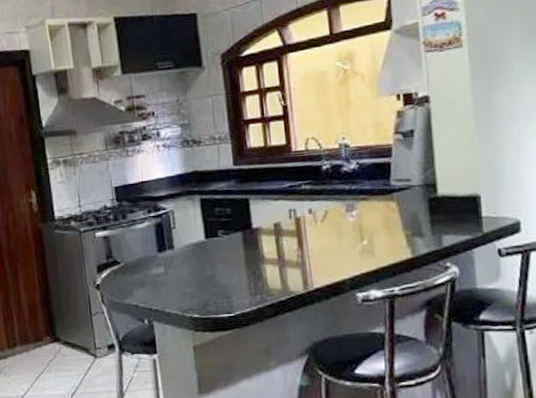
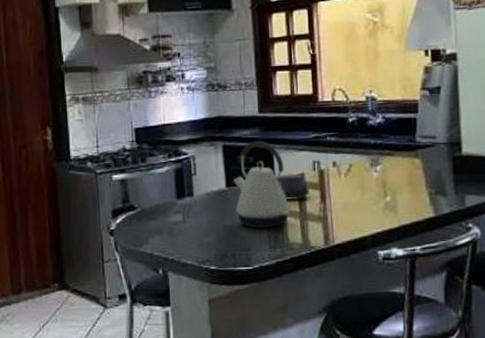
kettle: none [212,193,270,277] -> present [233,141,291,228]
teapot: none [243,218,287,248] -> present [266,167,309,200]

